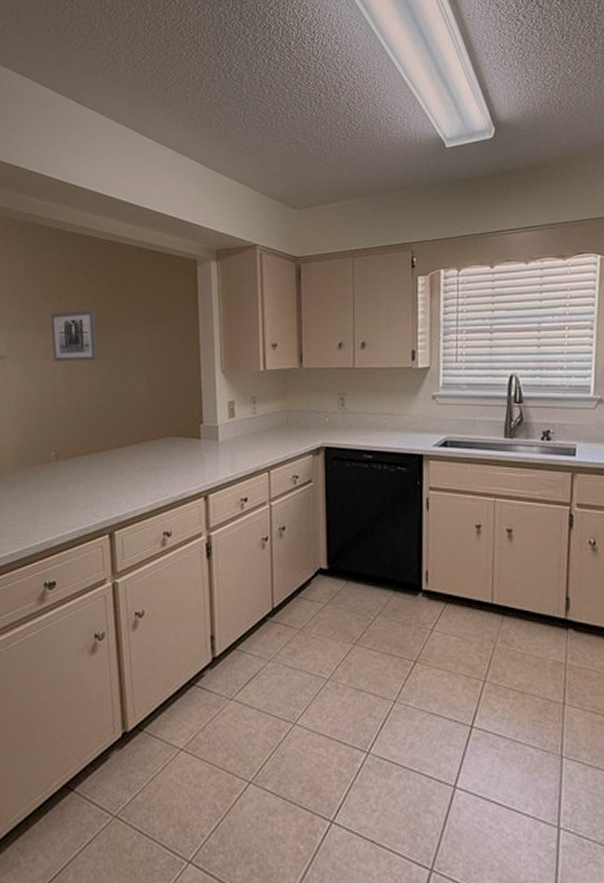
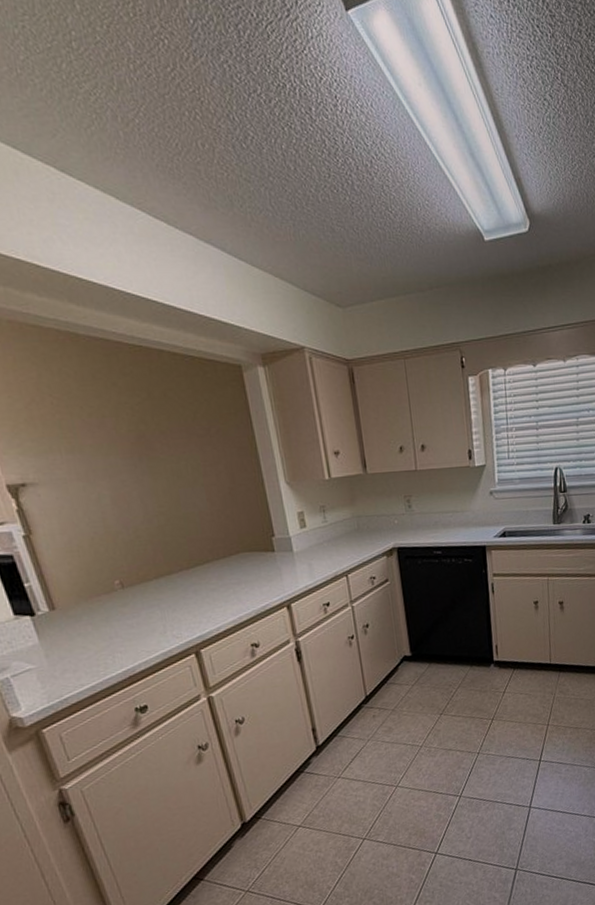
wall art: present [50,309,98,362] -> none [82,425,149,485]

